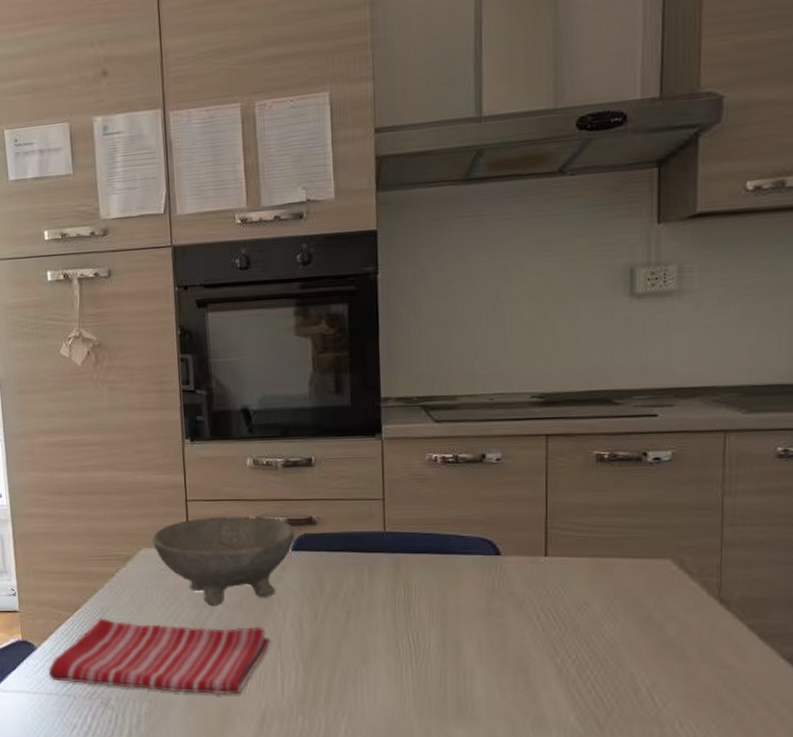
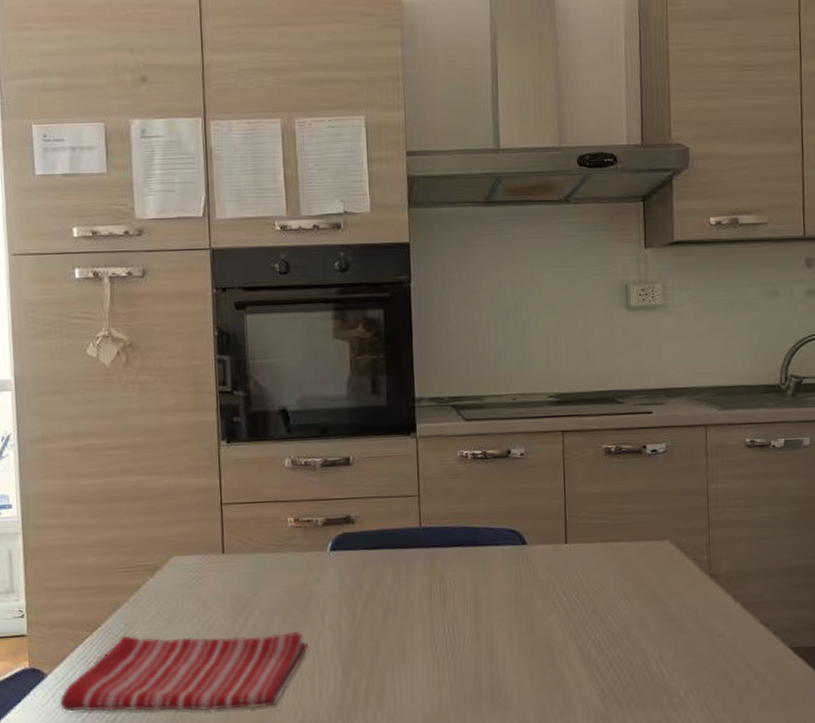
bowl: present [152,515,295,605] -> none [183,516,333,613]

